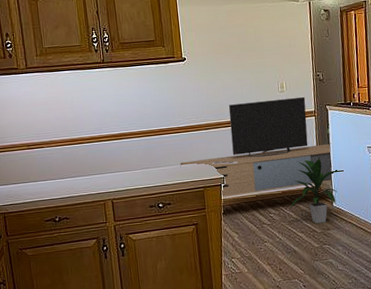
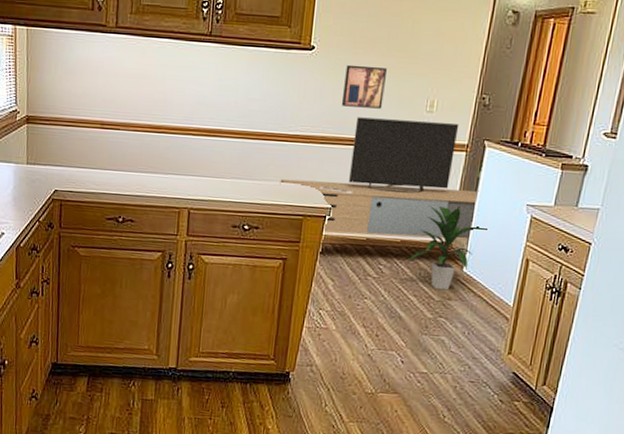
wall art: none [212,65,246,99] -> present [341,64,387,109]

